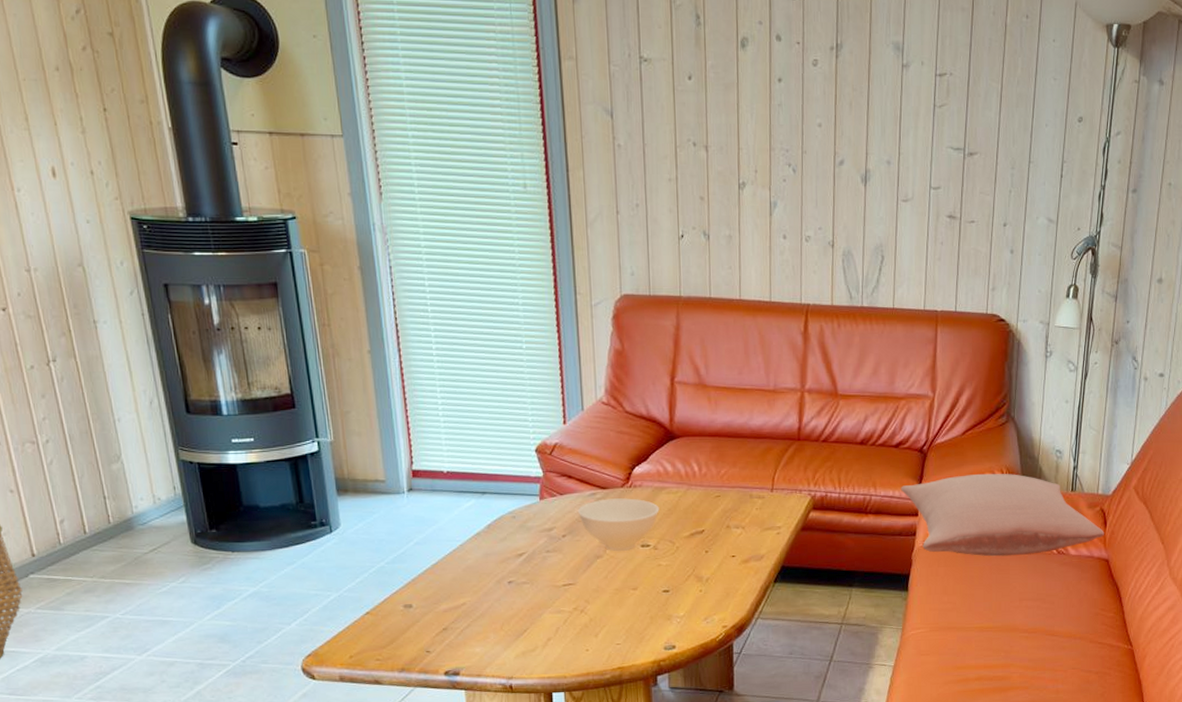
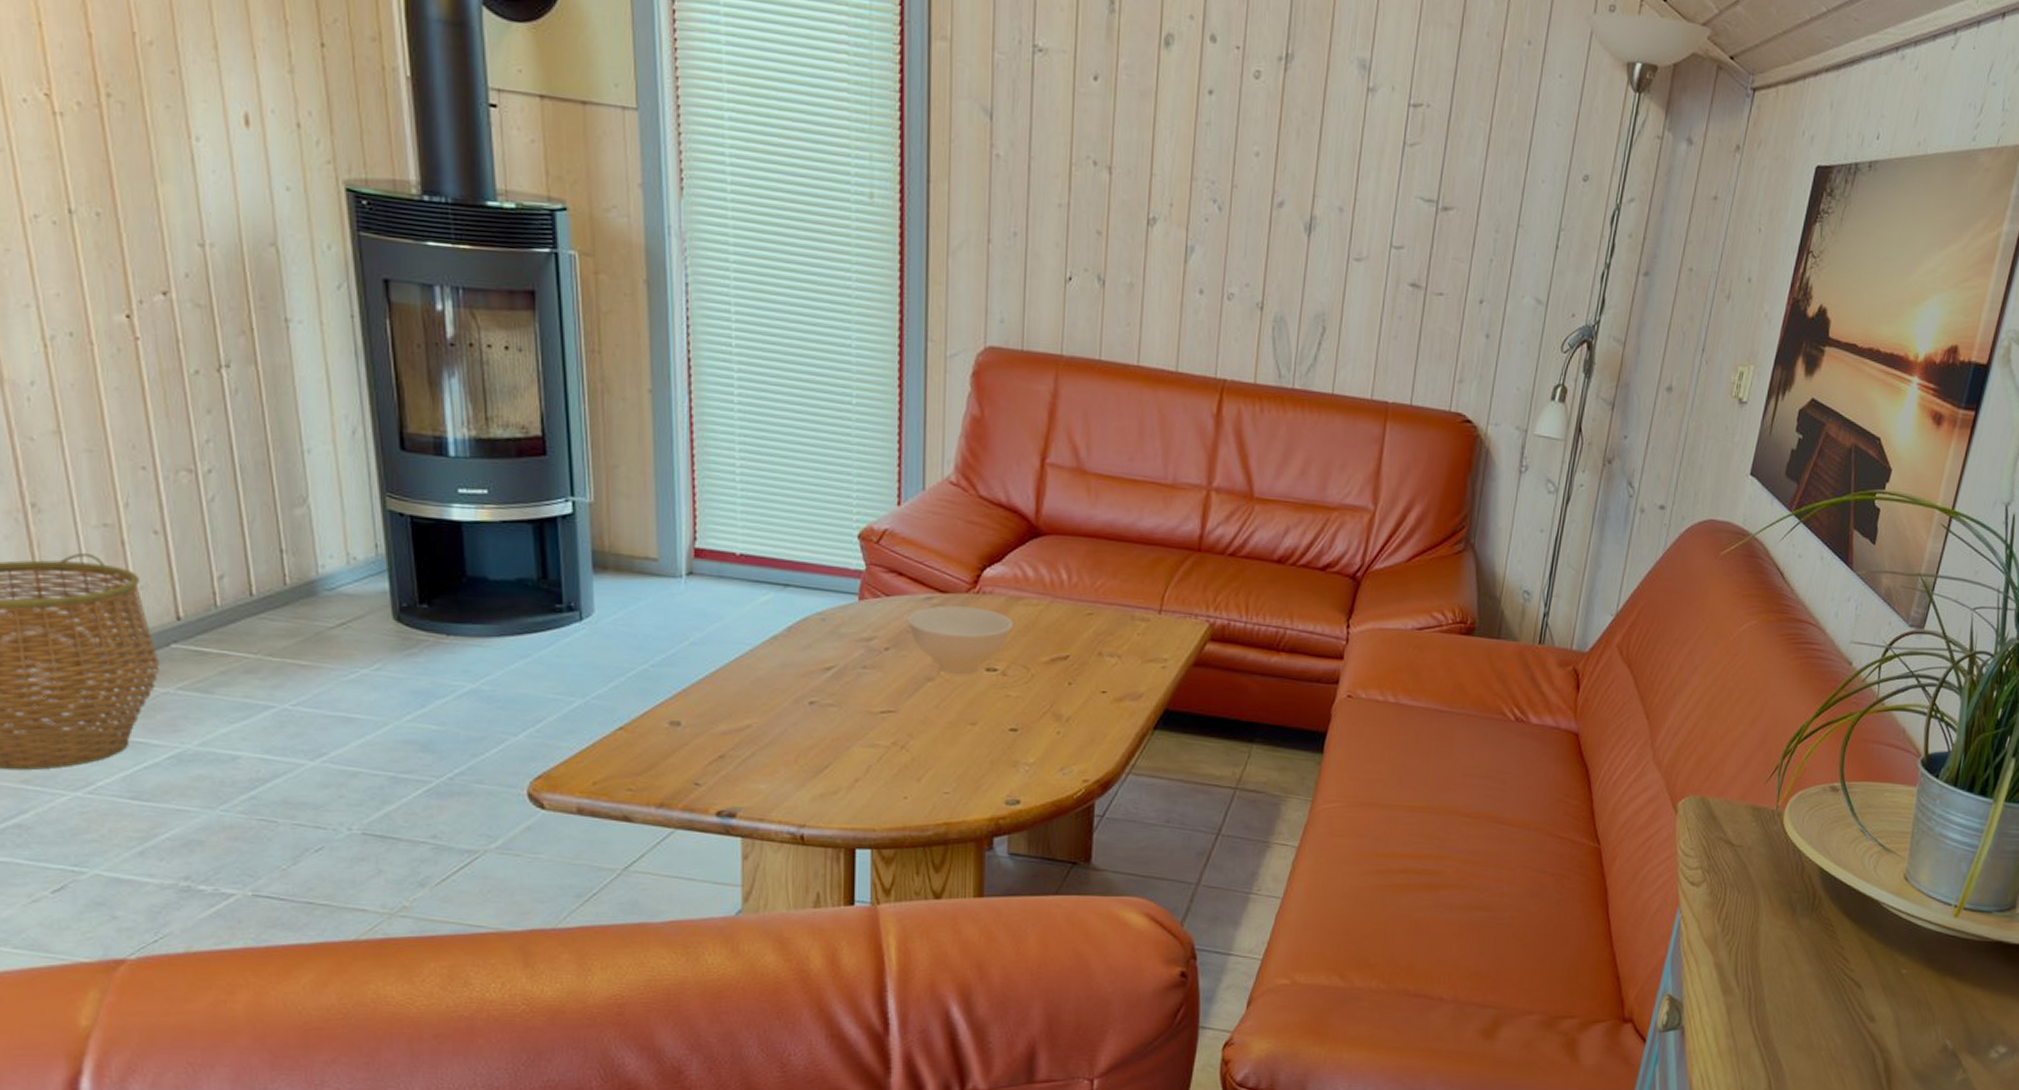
pillow: present [901,473,1104,557] -> none [1324,612,1576,720]

